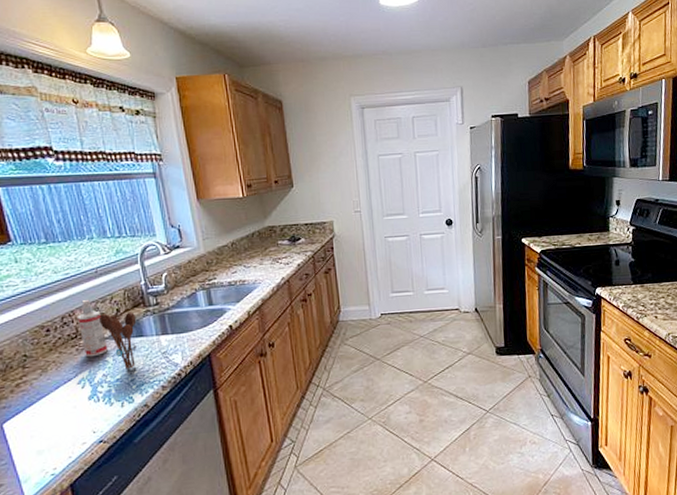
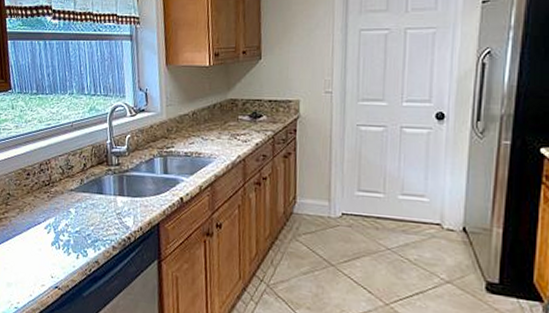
spray bottle: present [78,299,108,358] -> none [52,150,73,206]
utensil holder: present [99,312,137,369] -> none [69,166,99,224]

